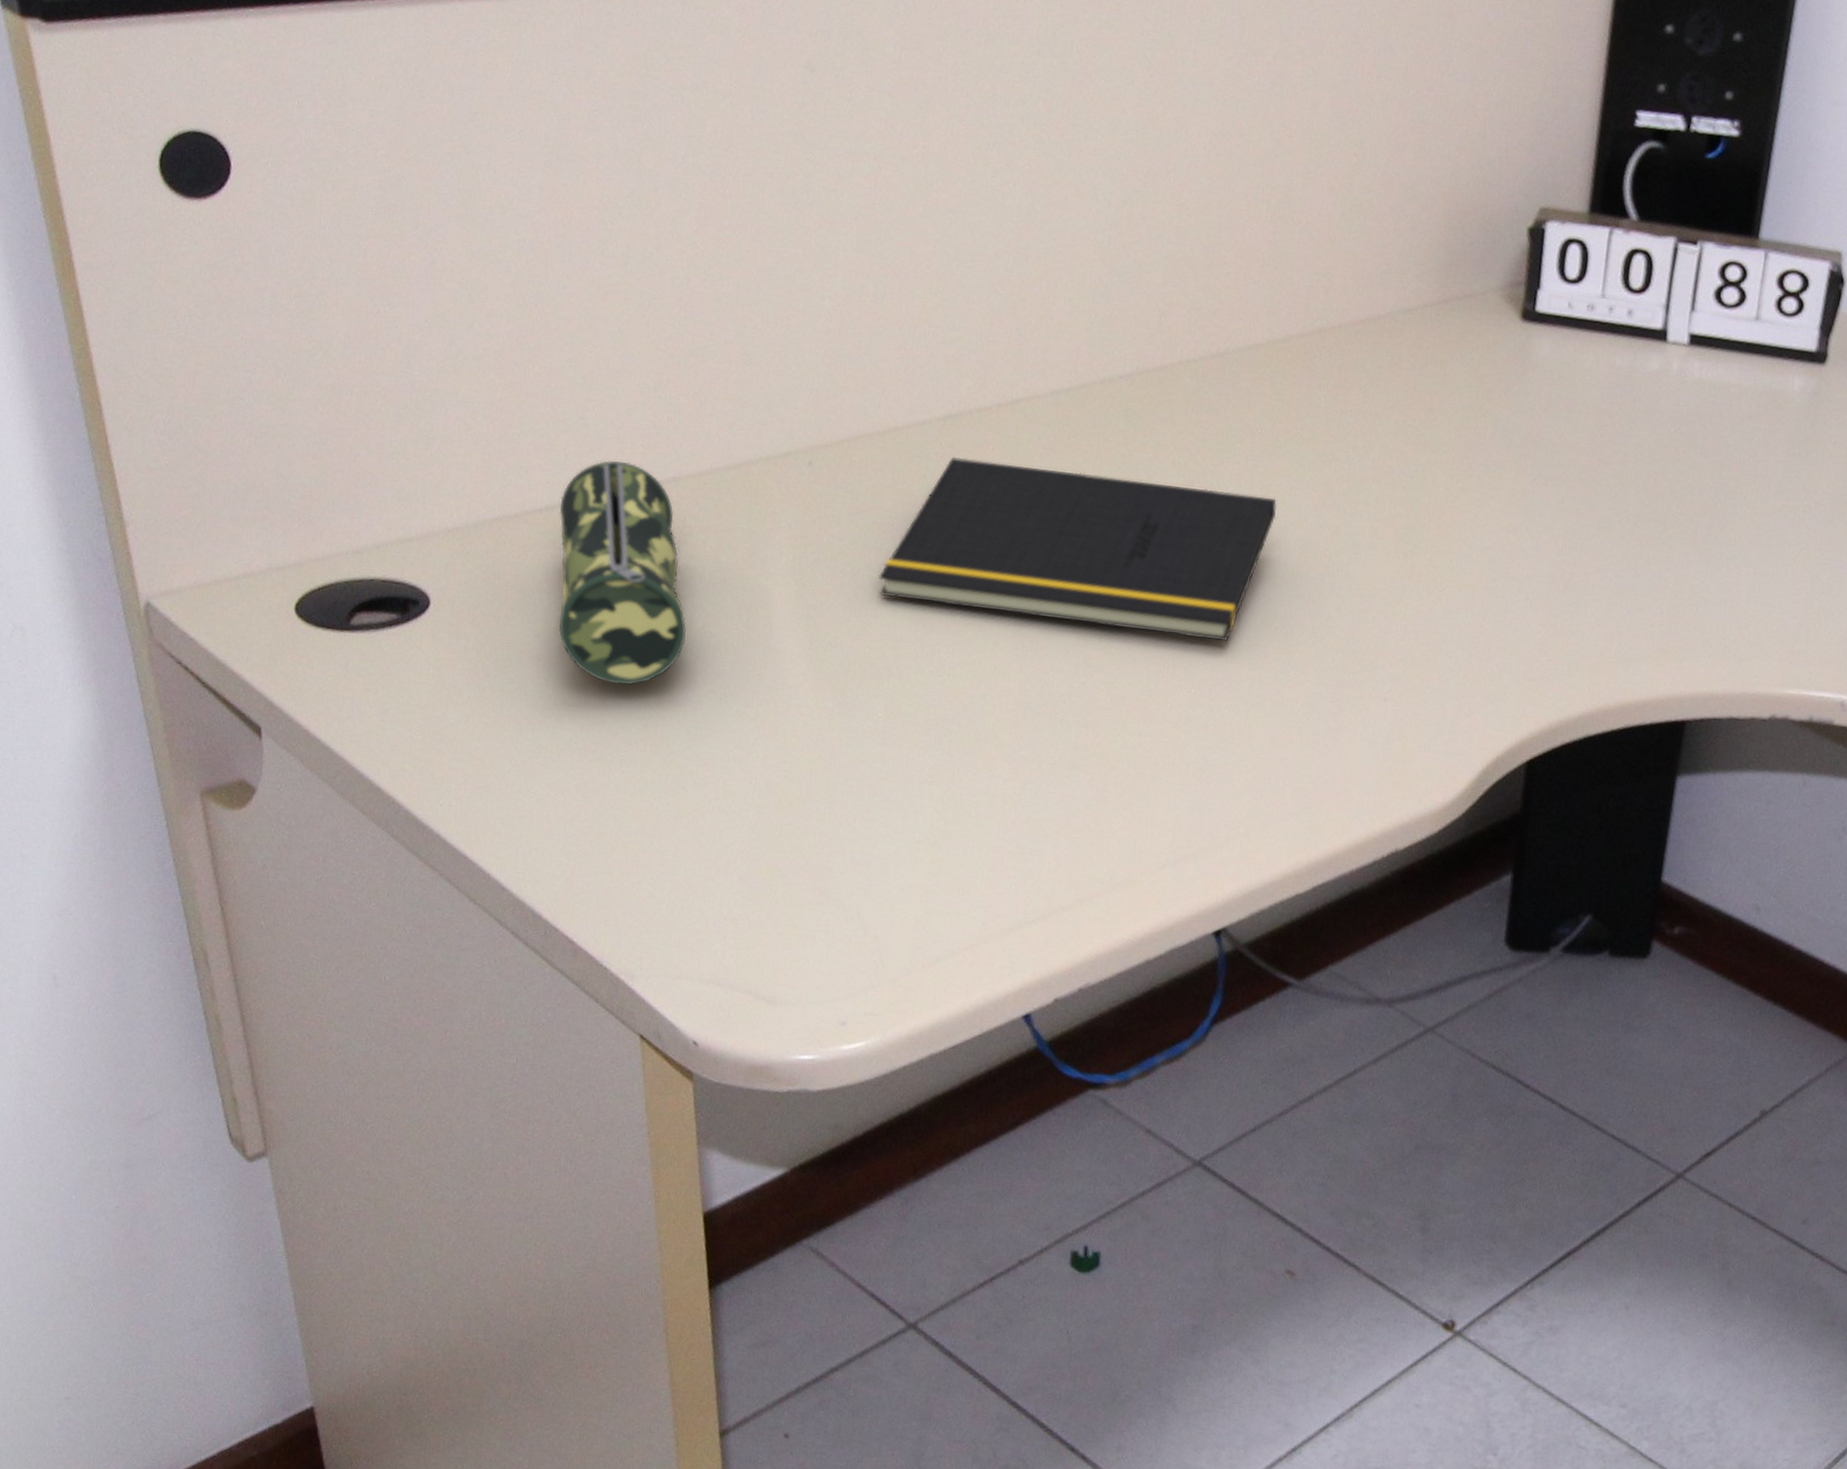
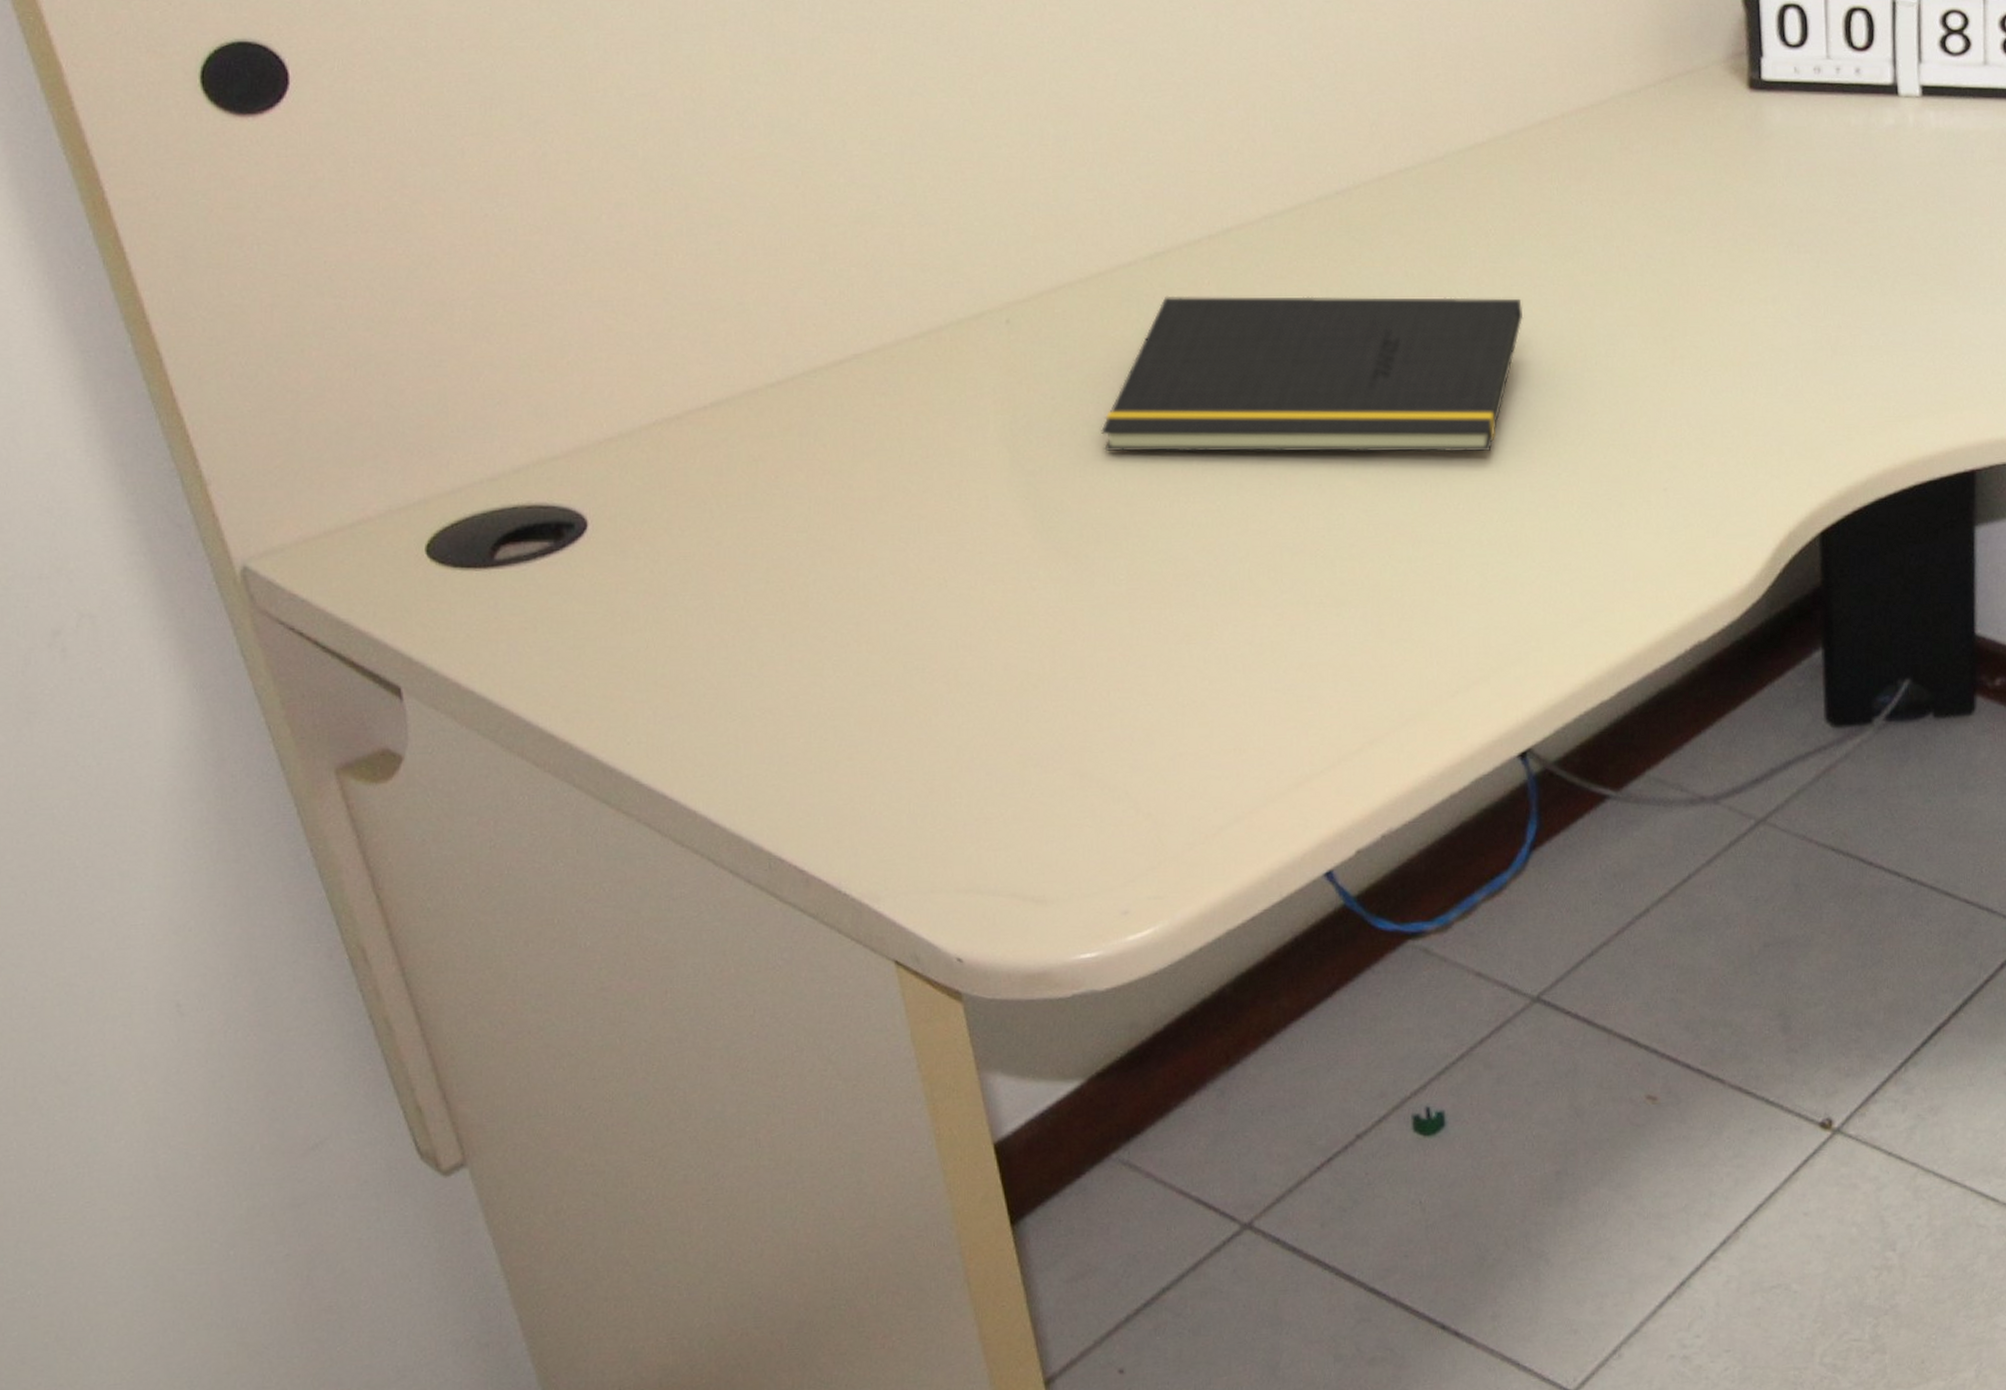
pencil case: present [558,460,687,686] -> none [726,344,892,585]

